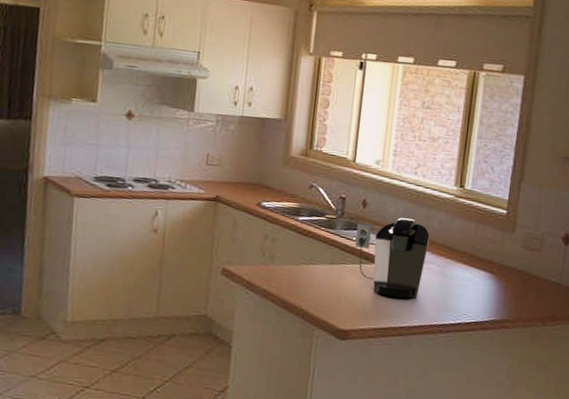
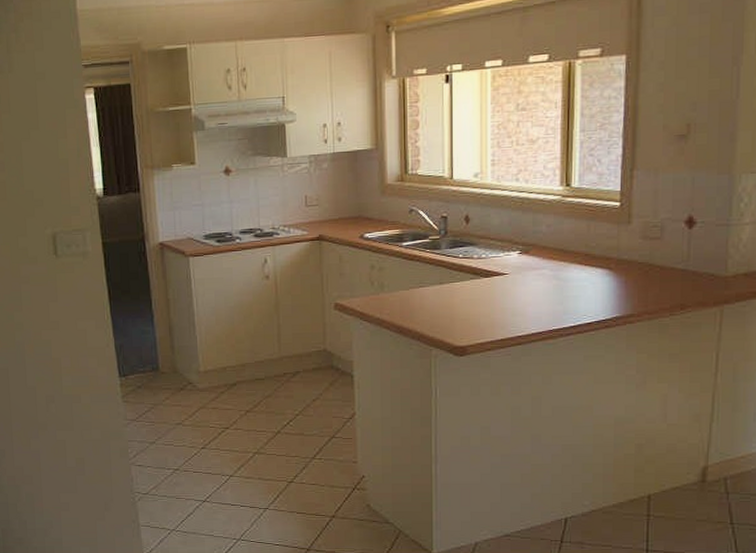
coffee maker: present [355,217,430,298] -> none [462,226,539,308]

